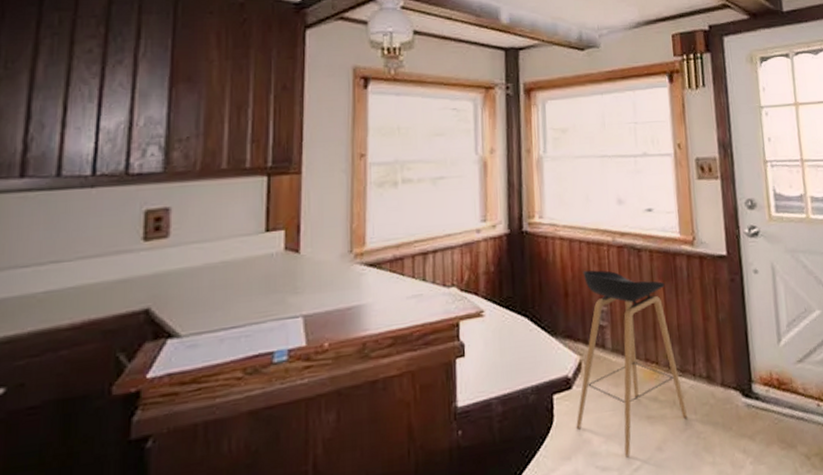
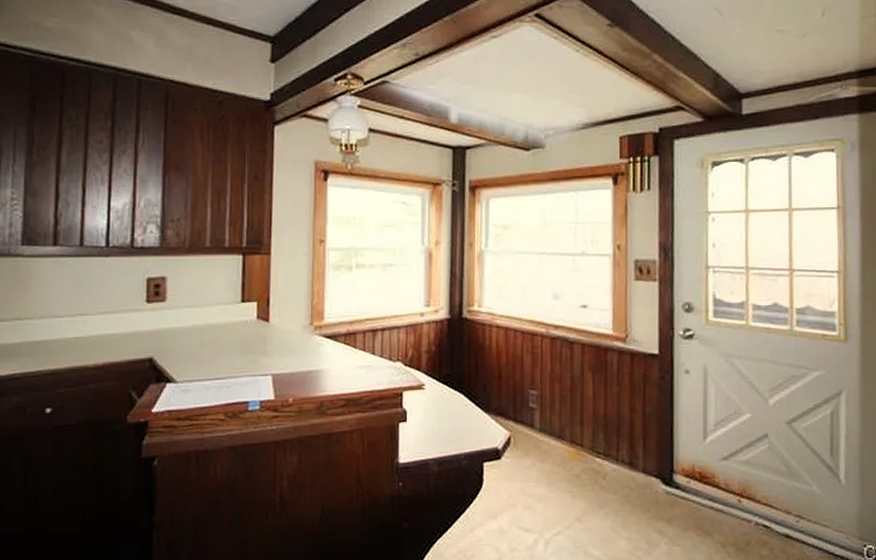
stool: present [576,270,687,456] -> none [503,358,607,522]

